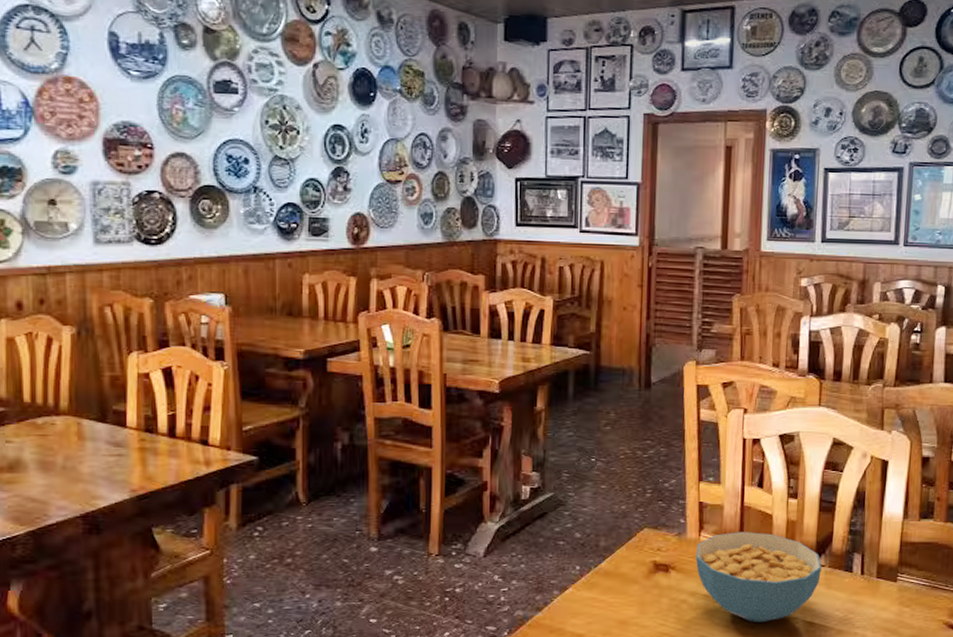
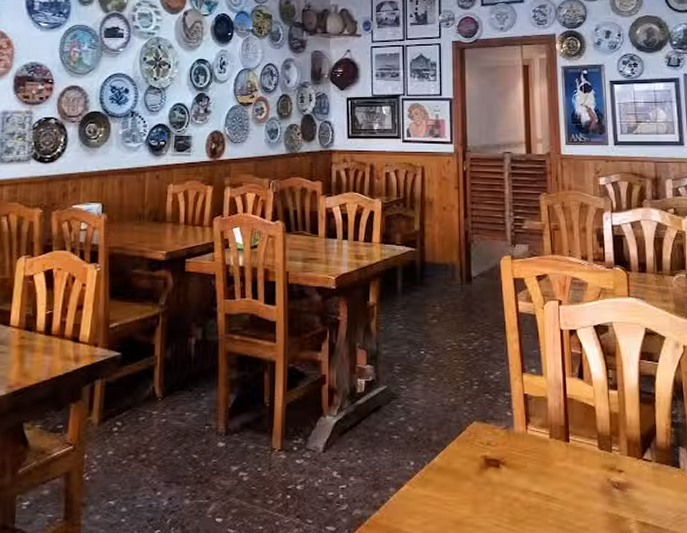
cereal bowl: present [695,531,821,622] -> none [524,424,649,523]

